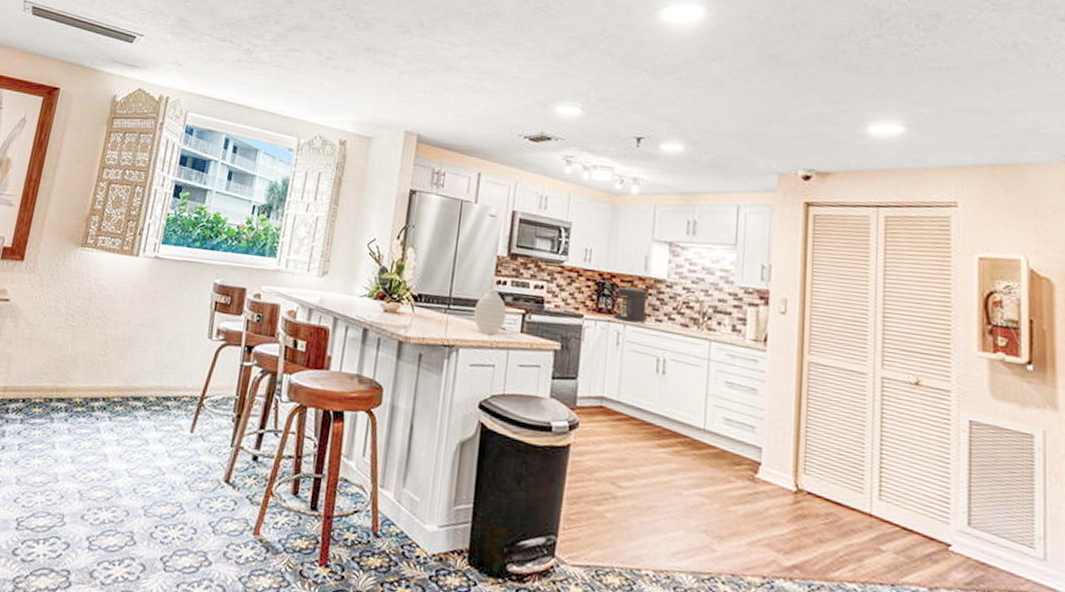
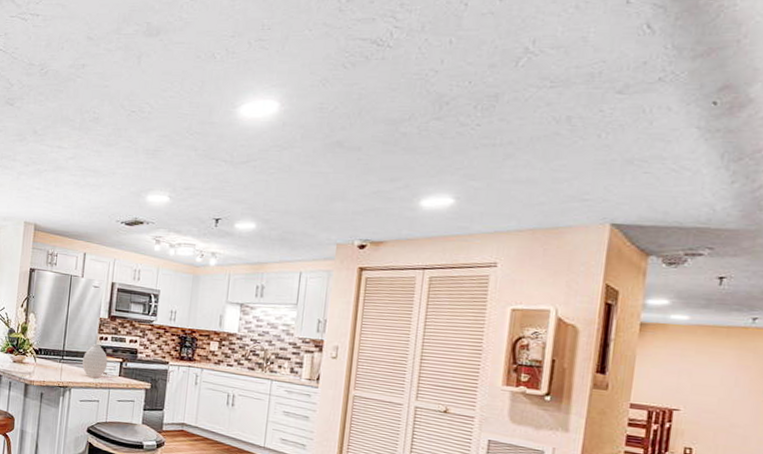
coffee maker: present [613,287,647,323] -> none [193,340,221,368]

